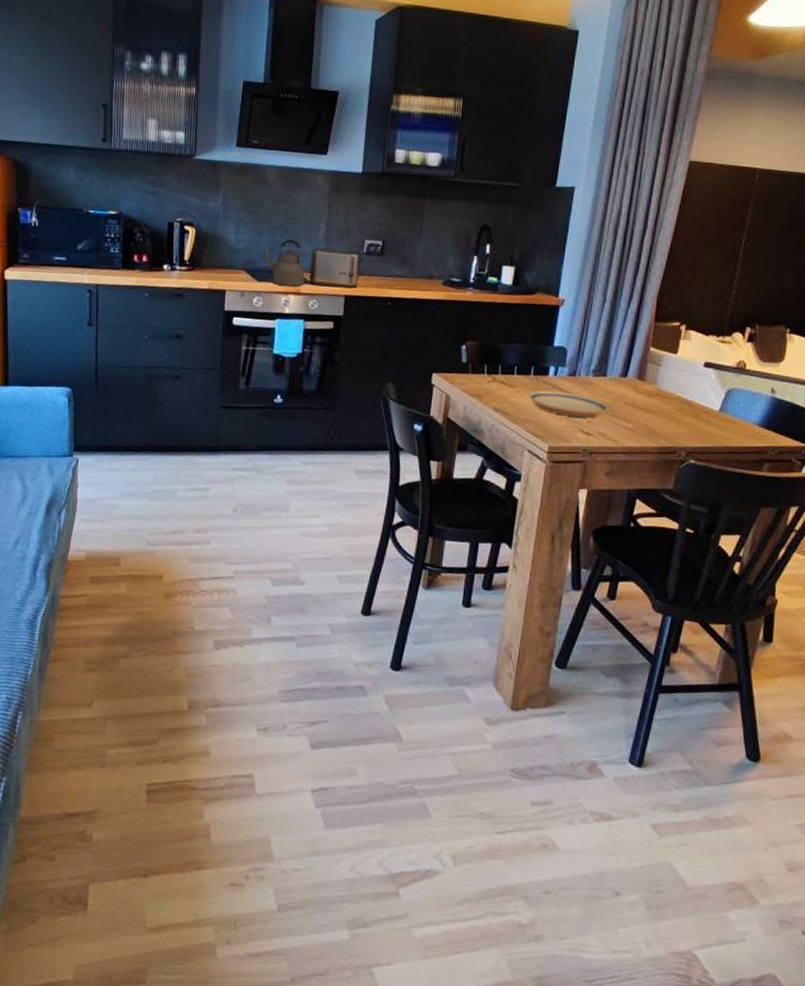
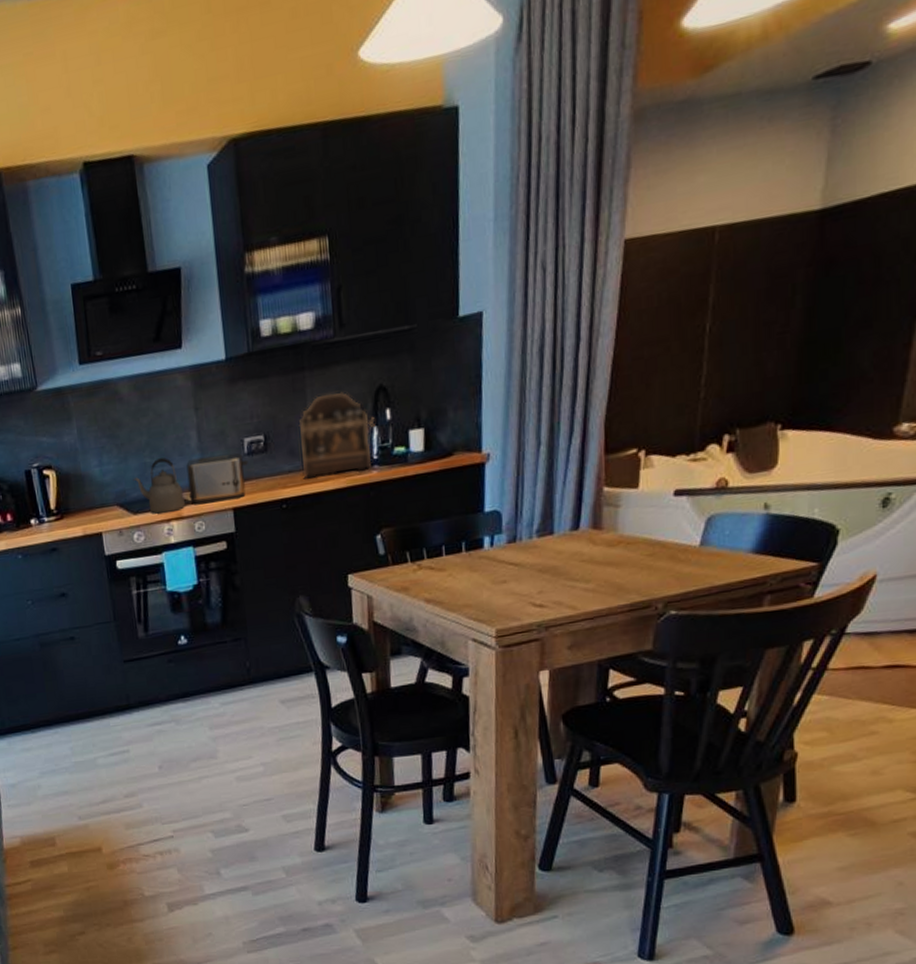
spice rack: none [409,220,476,292] -> present [298,391,375,479]
plate: present [528,390,610,417] -> none [463,561,563,591]

